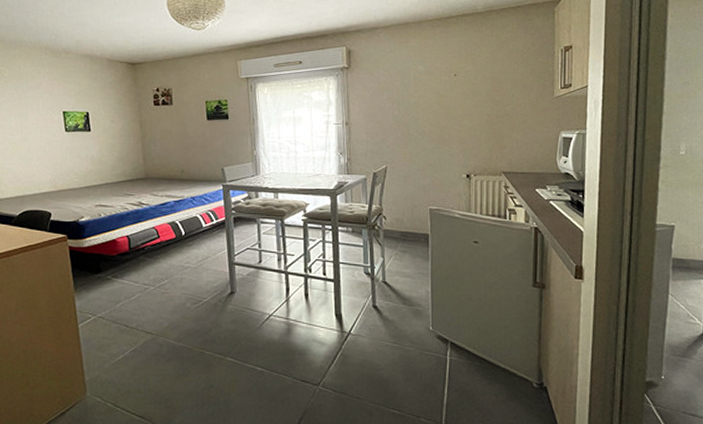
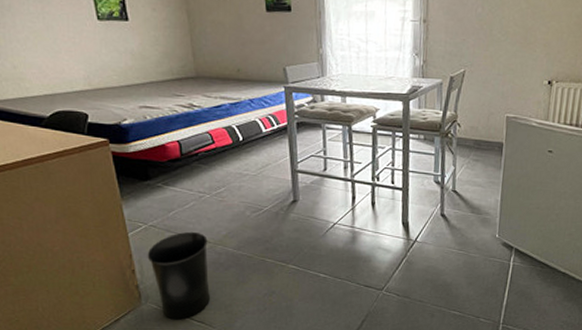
waste bin: none [94,323,151,414] -> present [147,231,210,320]

